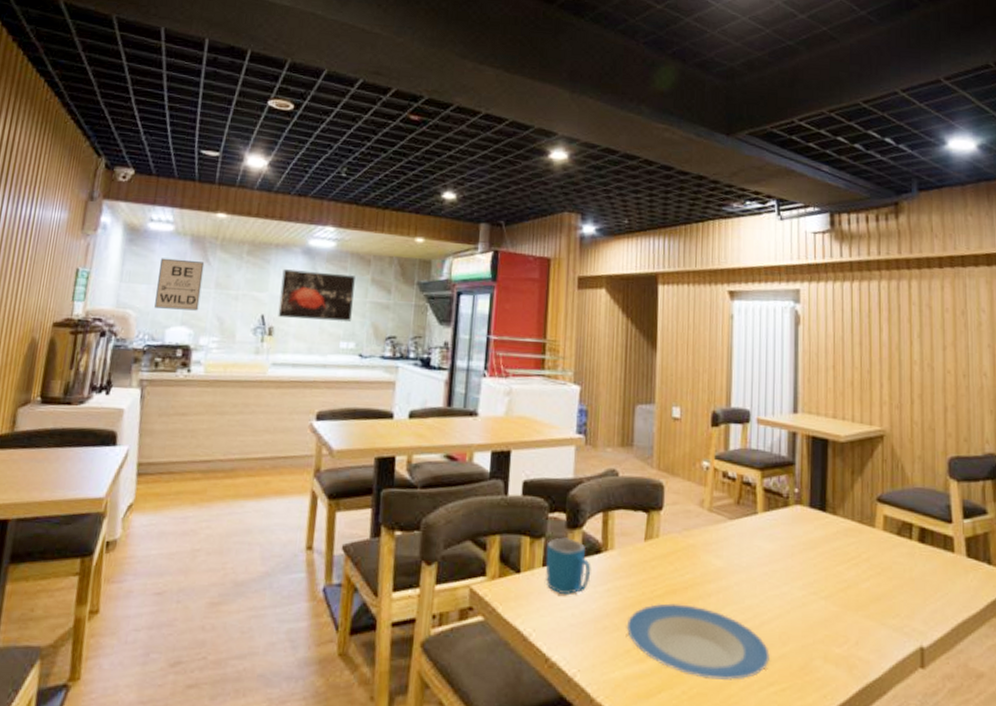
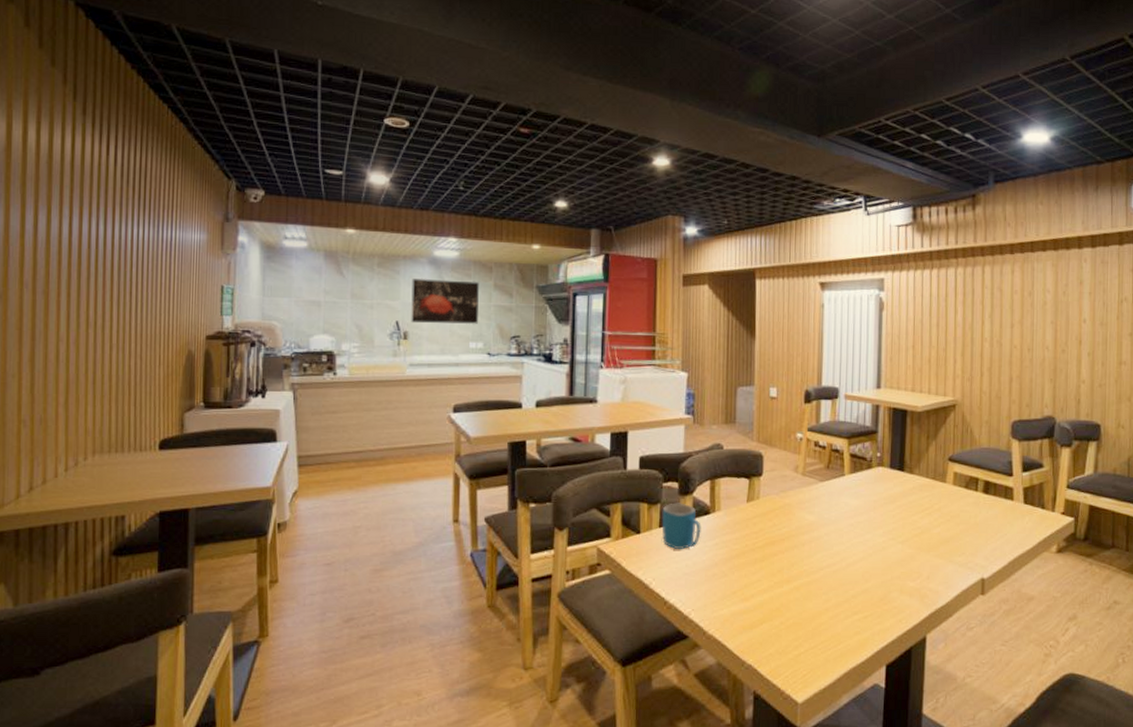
wall art: present [154,258,205,311] -> none [297,272,339,320]
plate: present [626,603,770,681] -> none [732,552,854,612]

